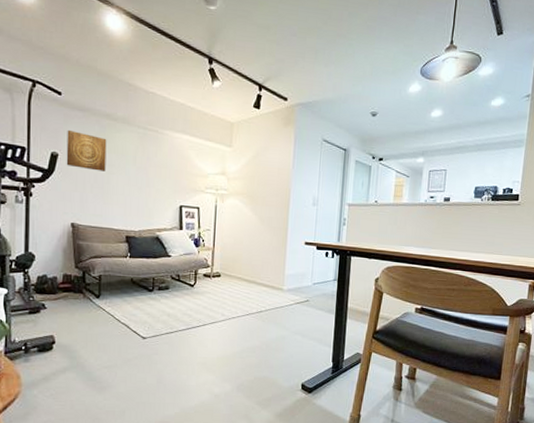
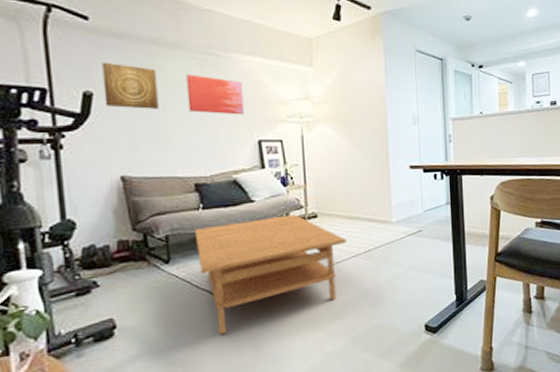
coffee table: none [121,271,243,363] -> present [194,214,348,335]
wall art: none [128,145,173,183] -> present [186,74,245,115]

